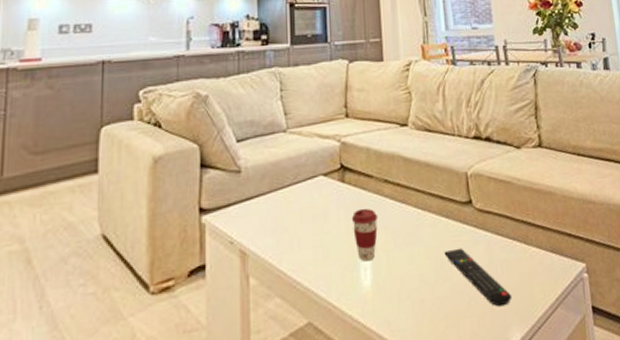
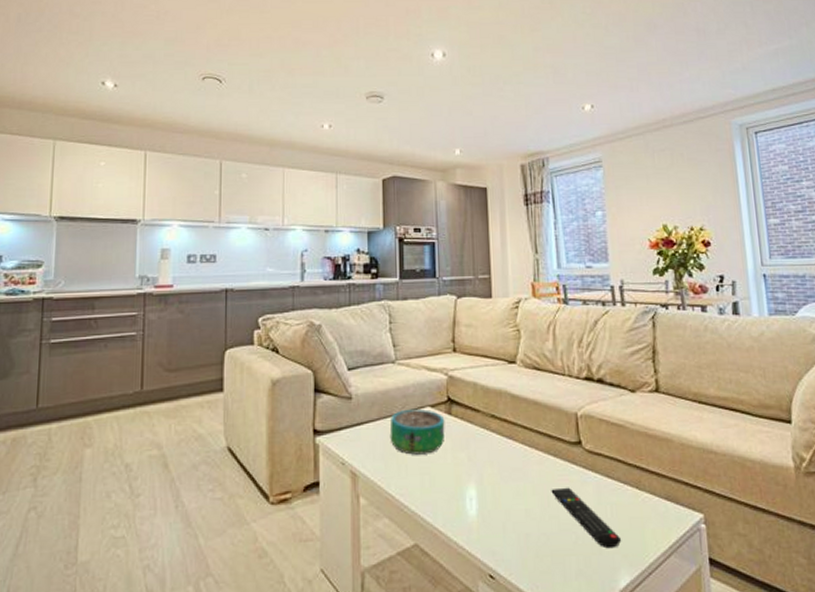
decorative bowl: none [281,178,339,227] -> present [389,408,445,455]
coffee cup: present [351,208,378,262] -> none [457,441,485,492]

